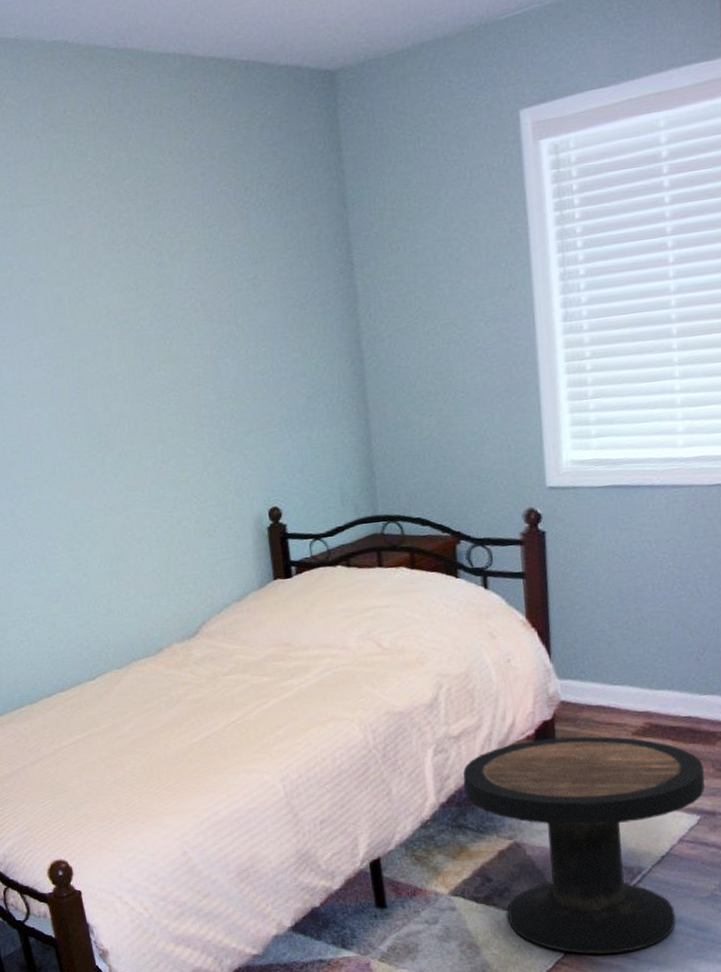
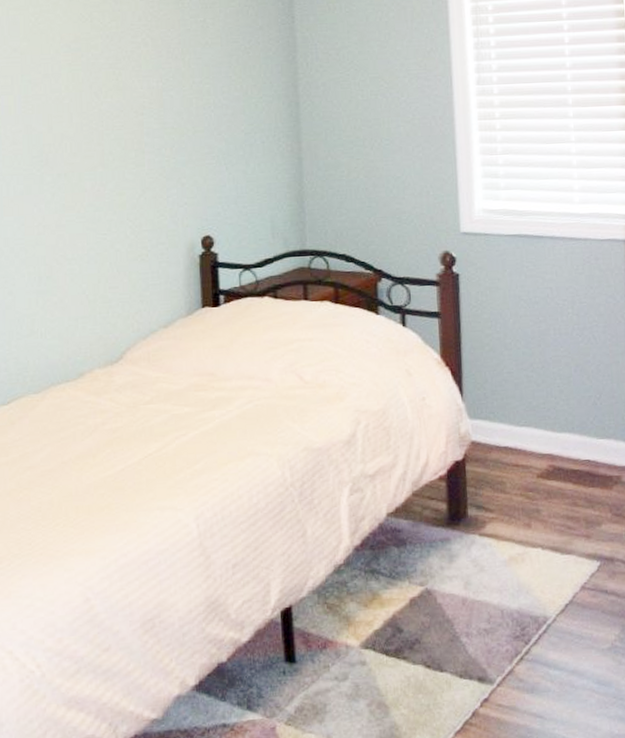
side table: present [463,736,705,954] -> none [378,478,604,713]

